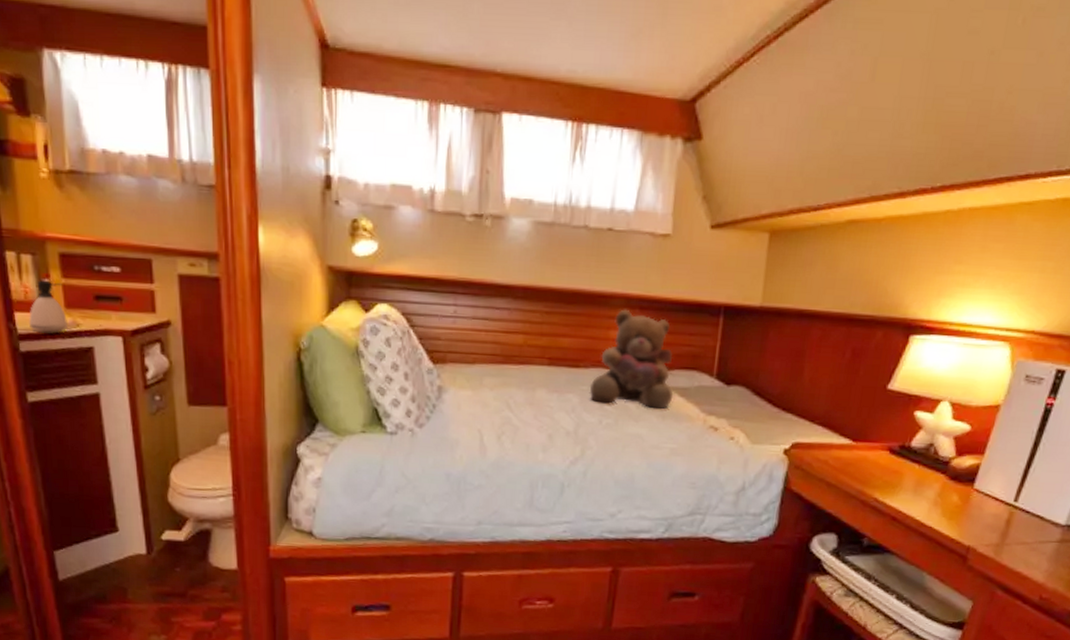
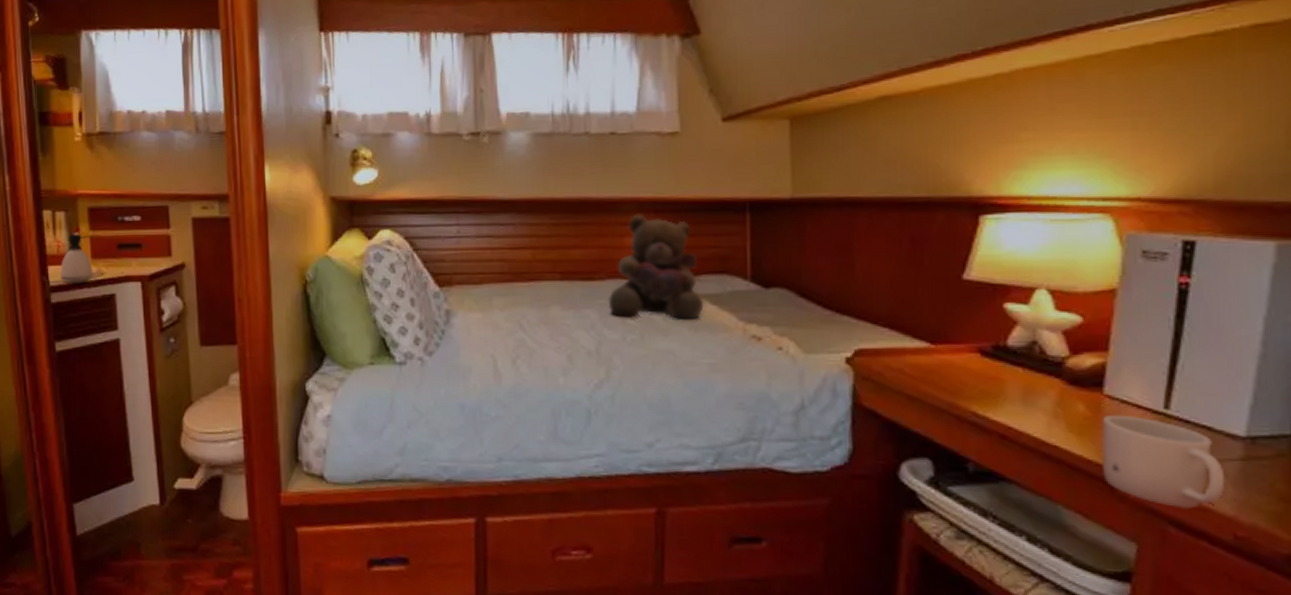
mug: none [960,504,1045,577] -> present [1101,414,1226,508]

